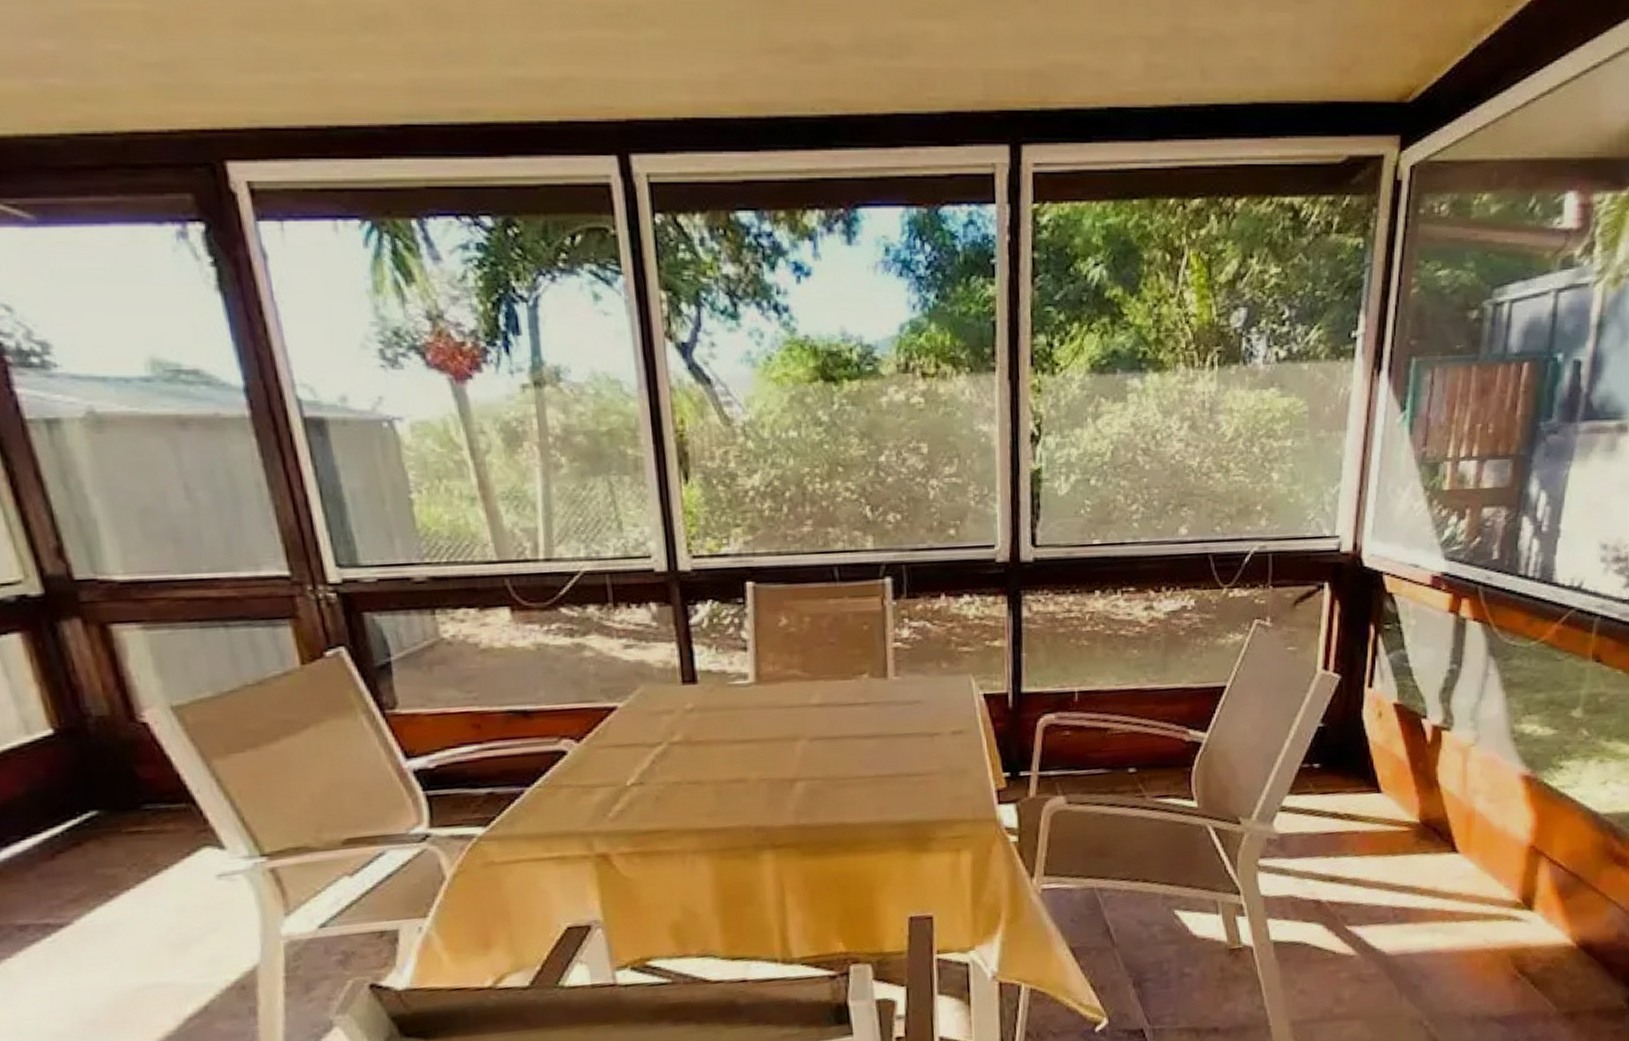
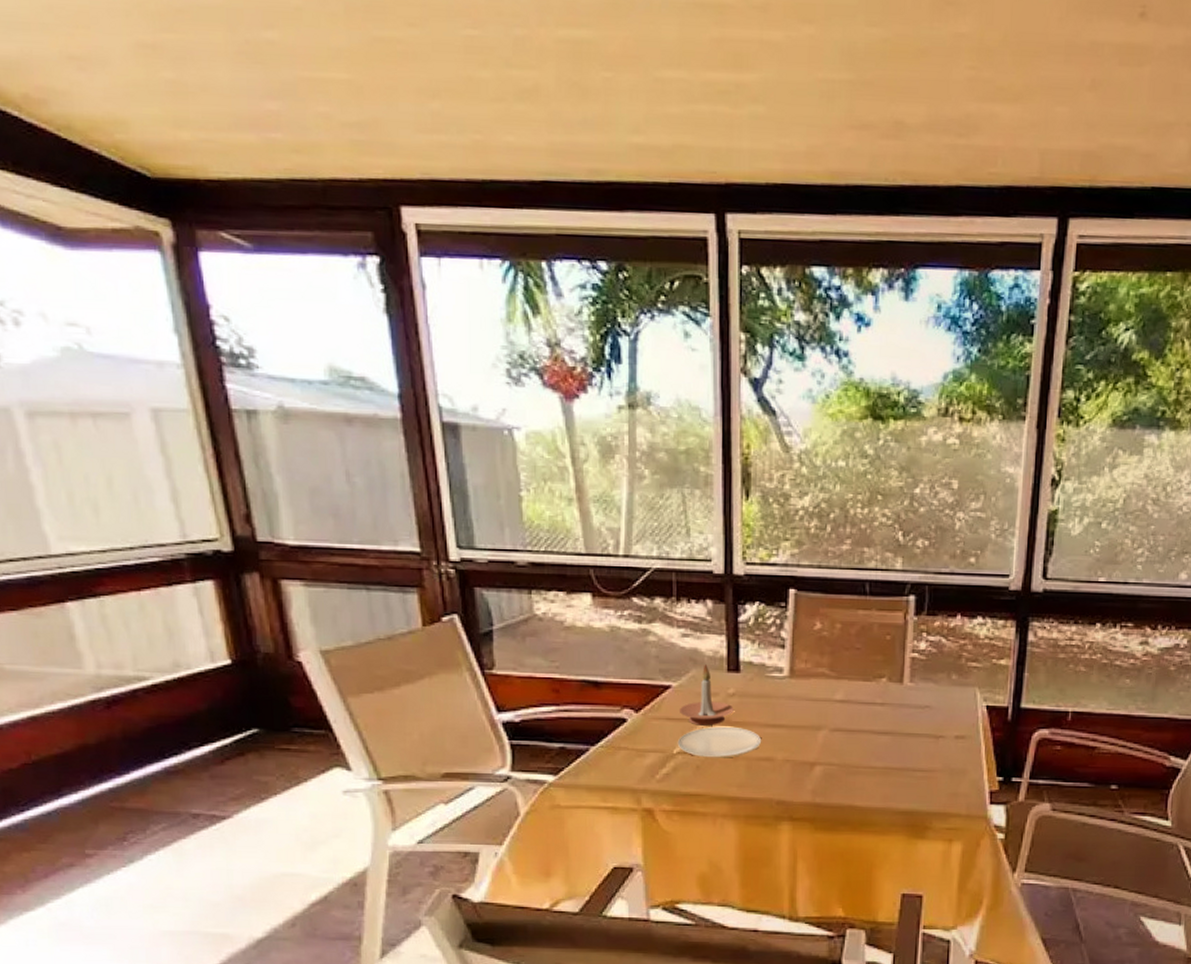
candle holder: none [628,678,694,750] -> present [679,664,734,726]
plate: none [630,747,731,787] -> present [677,726,762,758]

